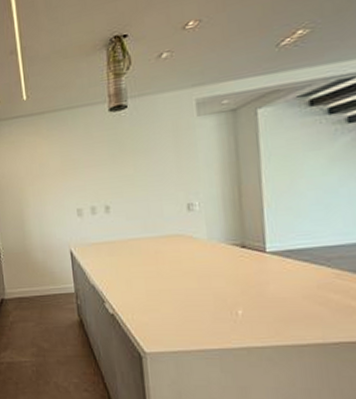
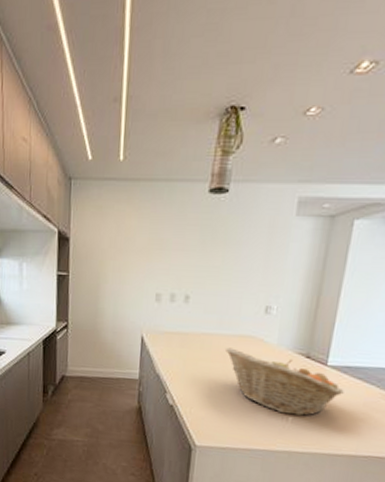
fruit basket: none [156,249,292,308] -> present [226,347,344,416]

